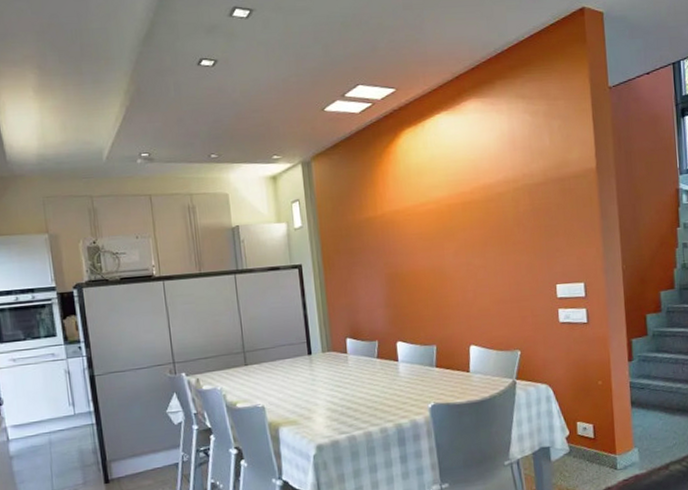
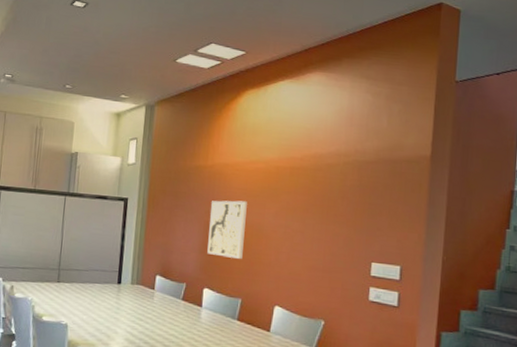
wall art: none [389,246,430,307] -> present [207,200,247,259]

